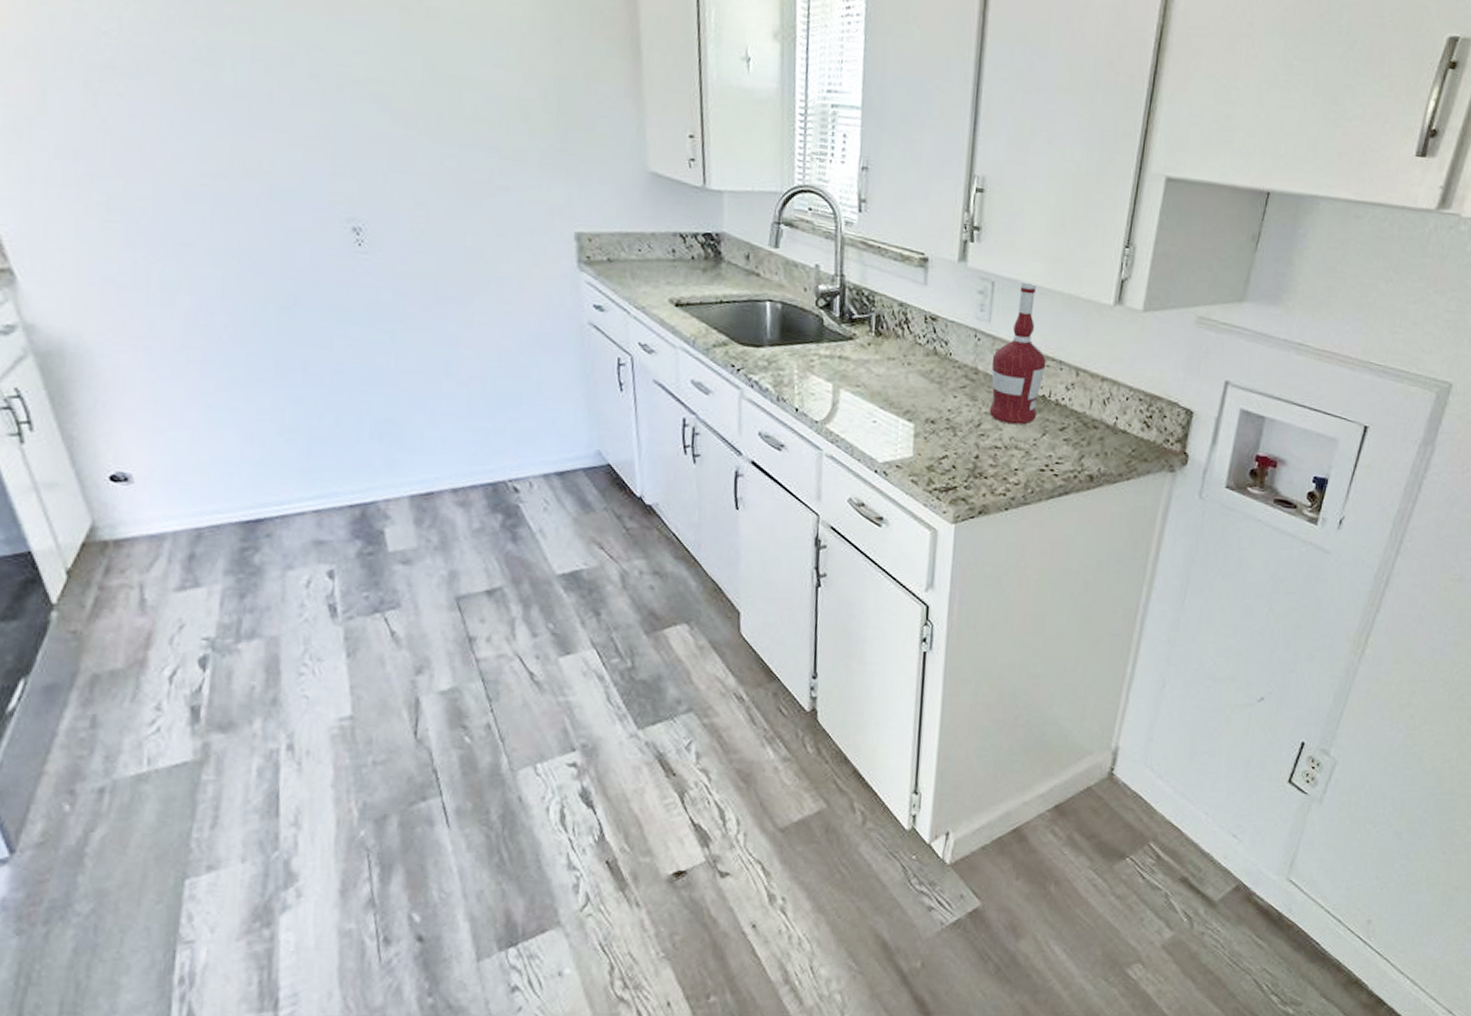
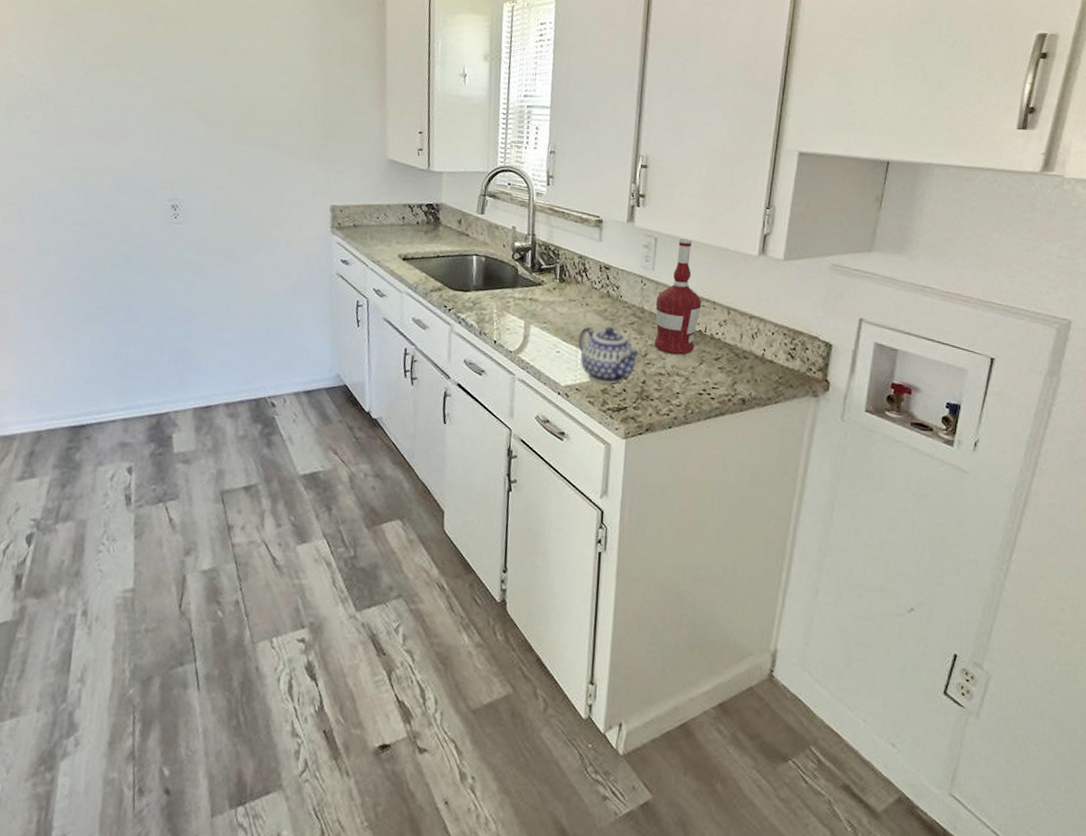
teapot: none [898,390,974,460] -> present [578,326,641,384]

